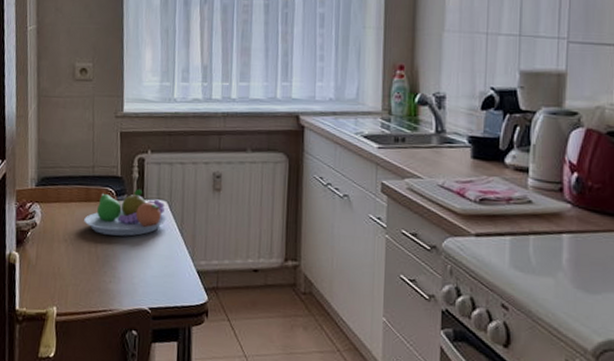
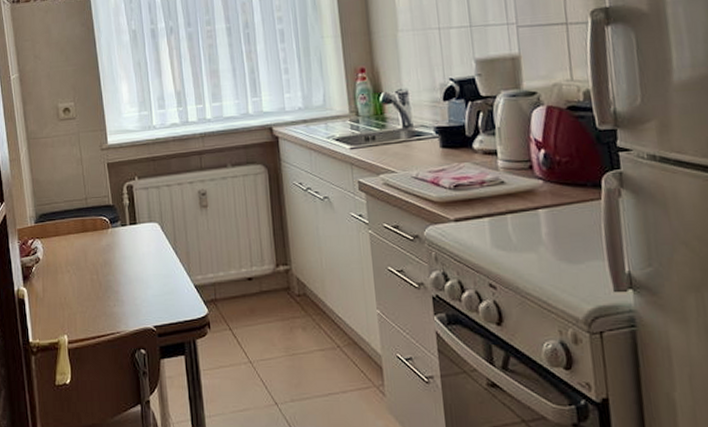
fruit bowl: present [84,188,166,236] -> none [83,214,160,261]

